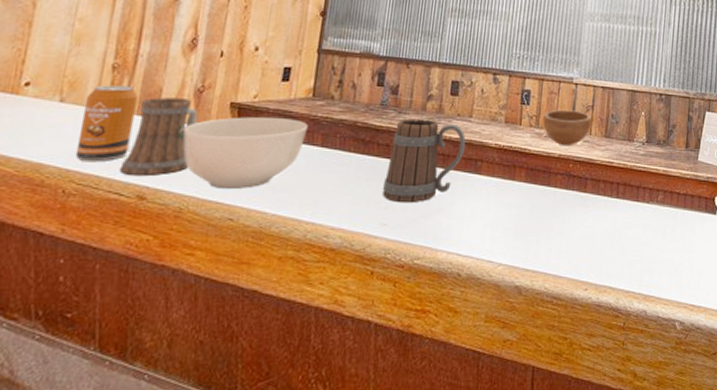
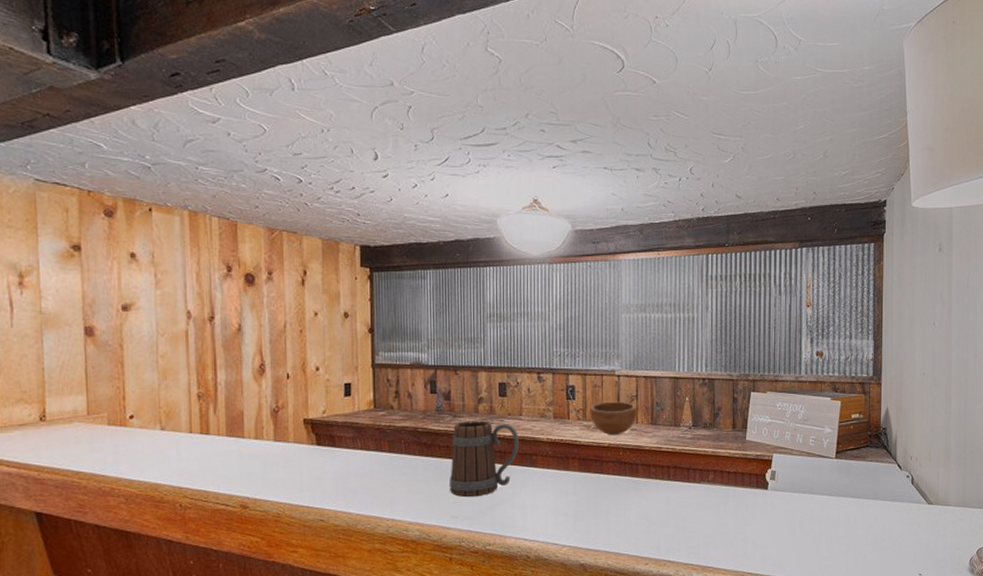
soda can: present [75,85,138,163] -> none [181,412,226,480]
beer mug: present [119,97,198,177] -> none [222,419,279,489]
bowl: present [182,117,309,189] -> none [267,429,375,495]

